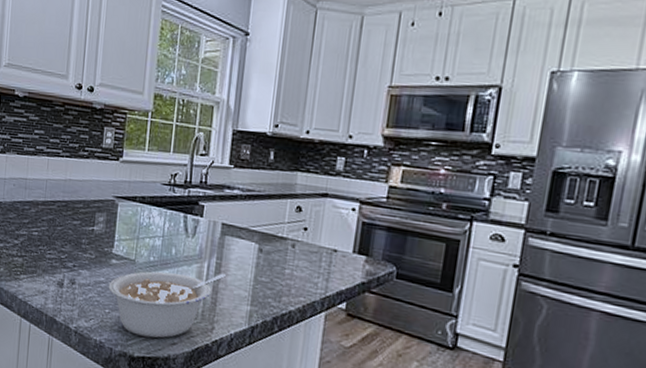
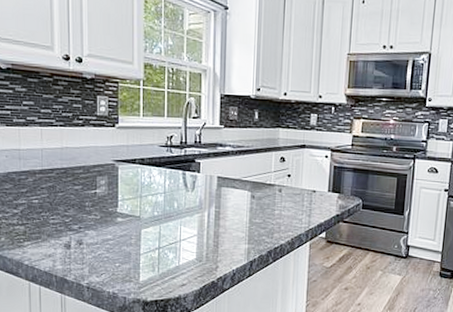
legume: present [108,271,226,338] -> none [116,219,224,283]

